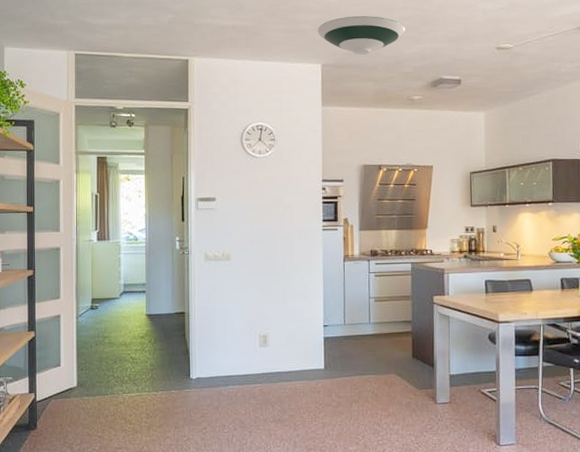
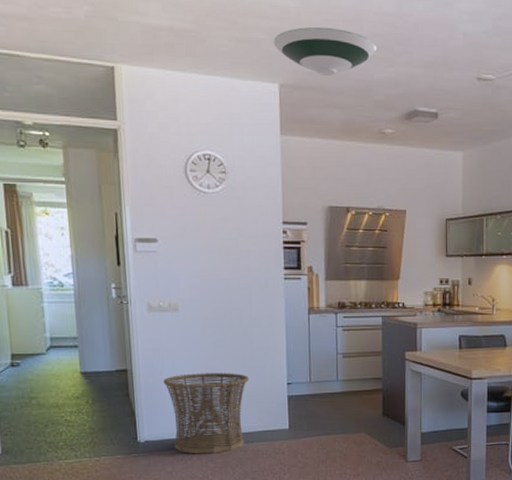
basket: none [214,315,290,391] -> present [163,372,249,454]

